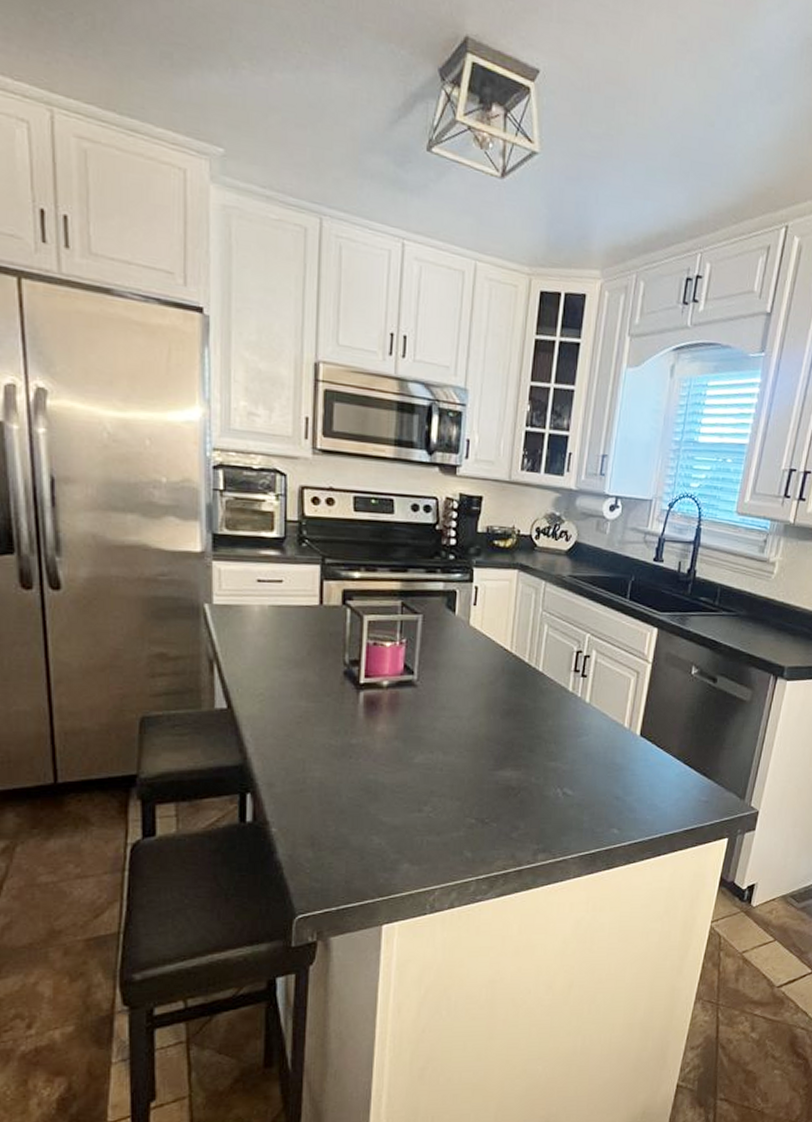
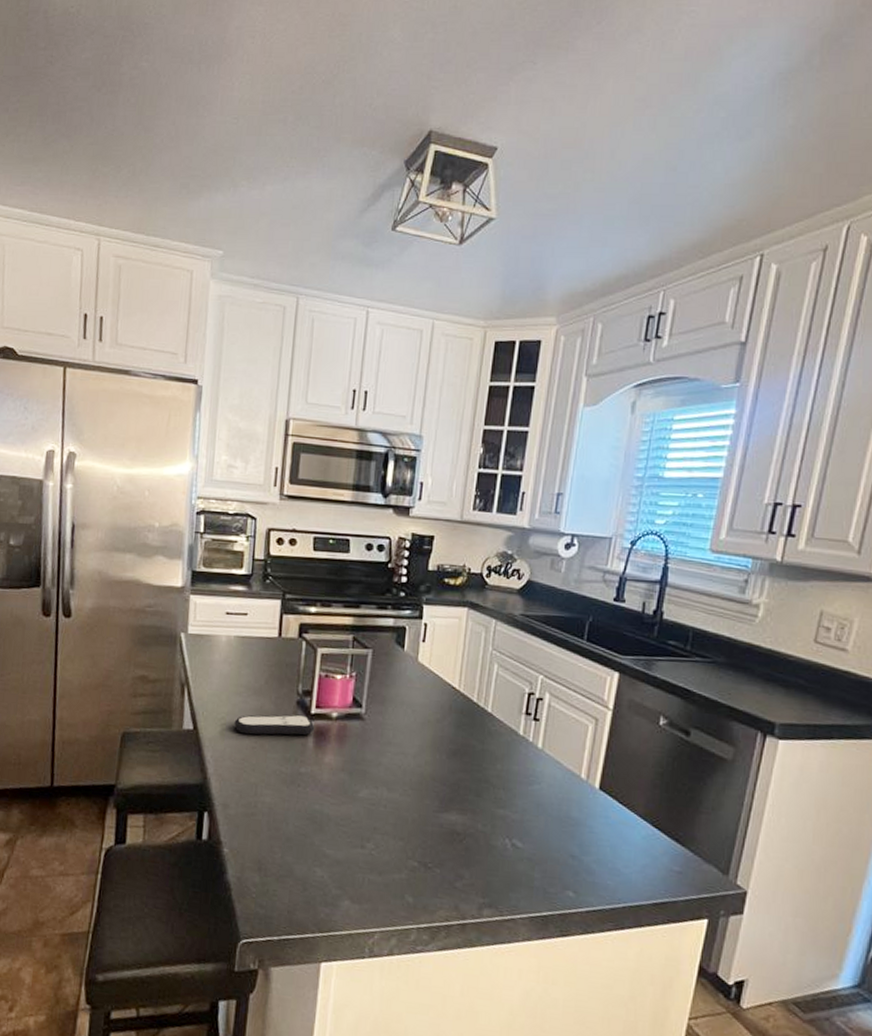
remote control: none [275,685,365,710] -> present [234,714,315,736]

